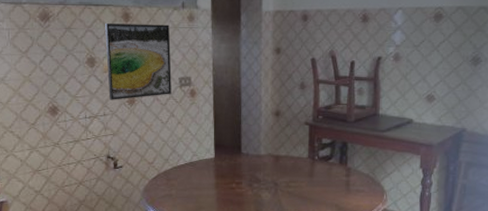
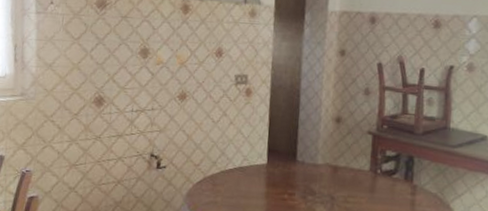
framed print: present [105,24,172,100] -> none [159,14,230,95]

